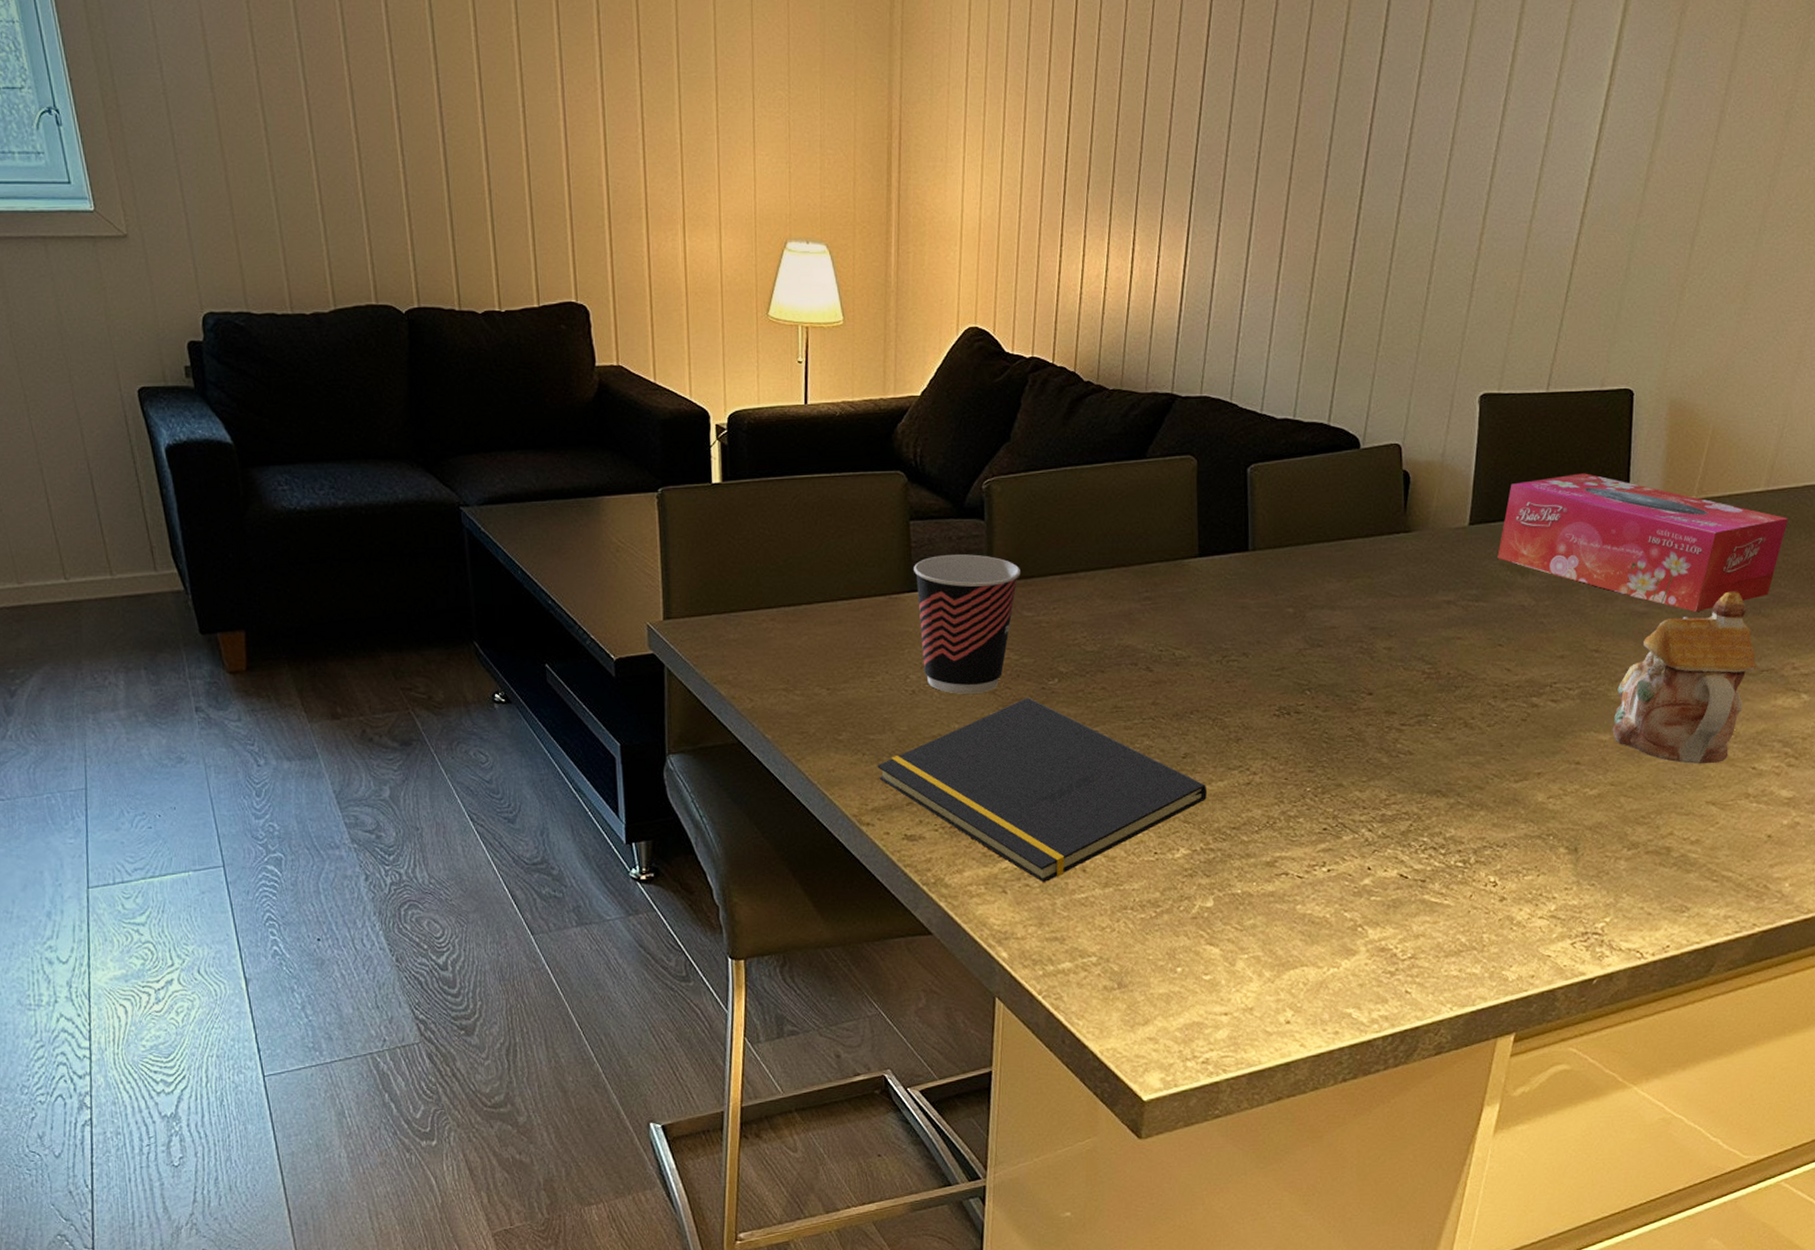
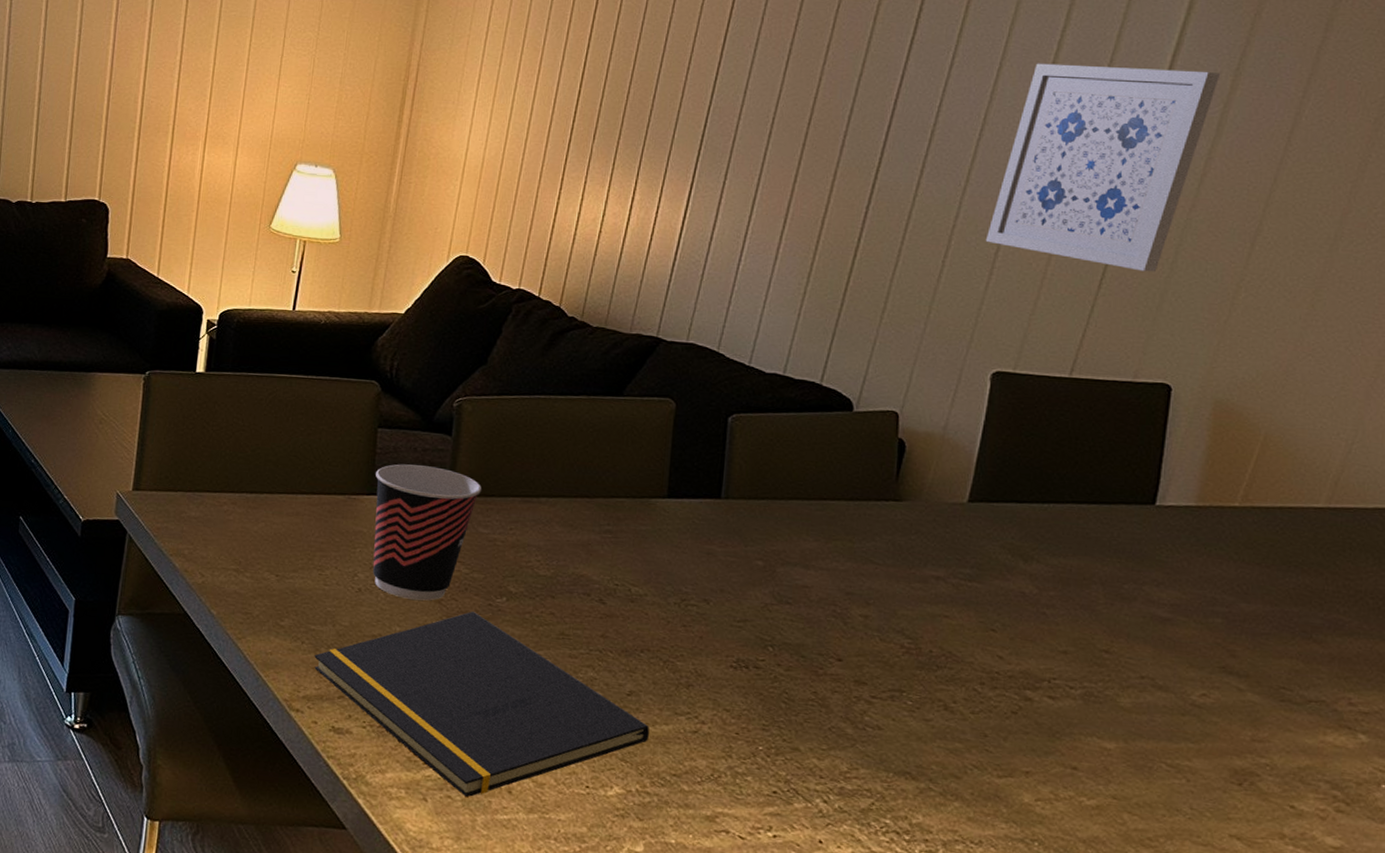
wall art: none [1463,74,1655,281] -> present [985,63,1221,272]
tissue box: present [1497,473,1789,612] -> none [998,463,1354,626]
teapot: present [1612,591,1757,764] -> none [1119,609,1303,794]

